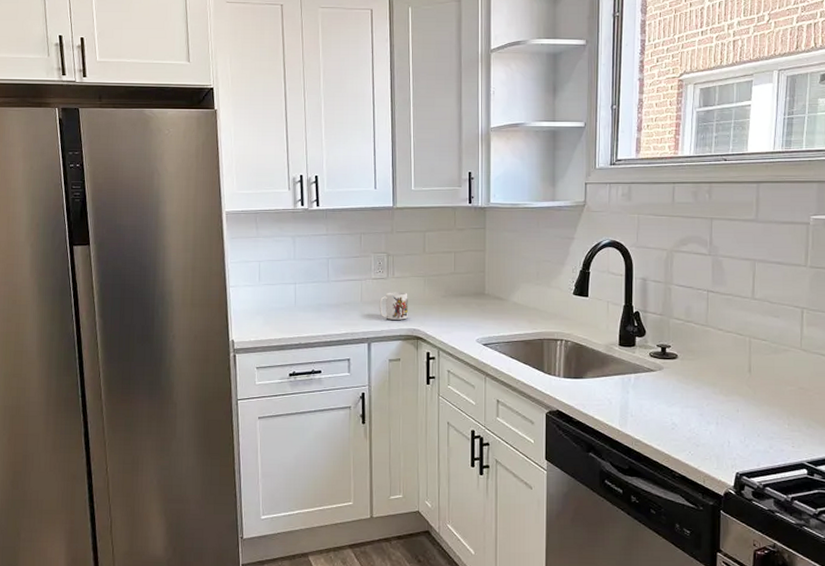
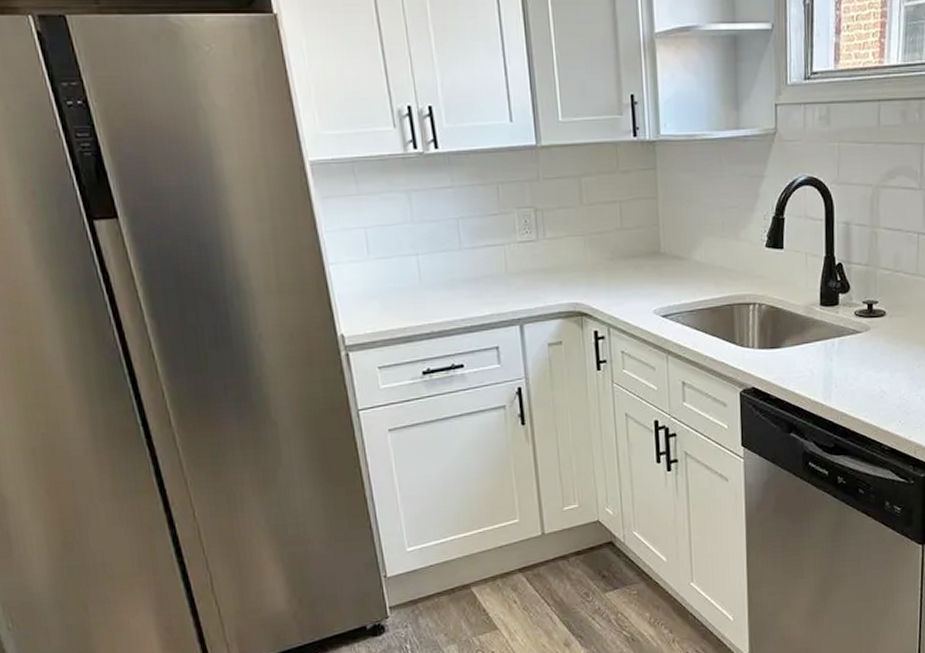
mug: present [379,292,408,320] -> none [529,257,567,293]

